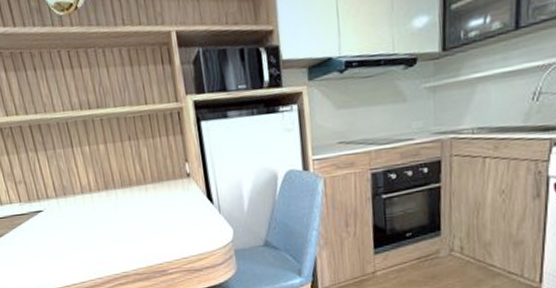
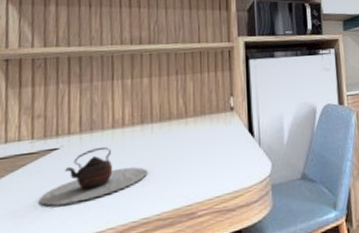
teapot: none [38,211,120,258] -> present [38,147,147,206]

